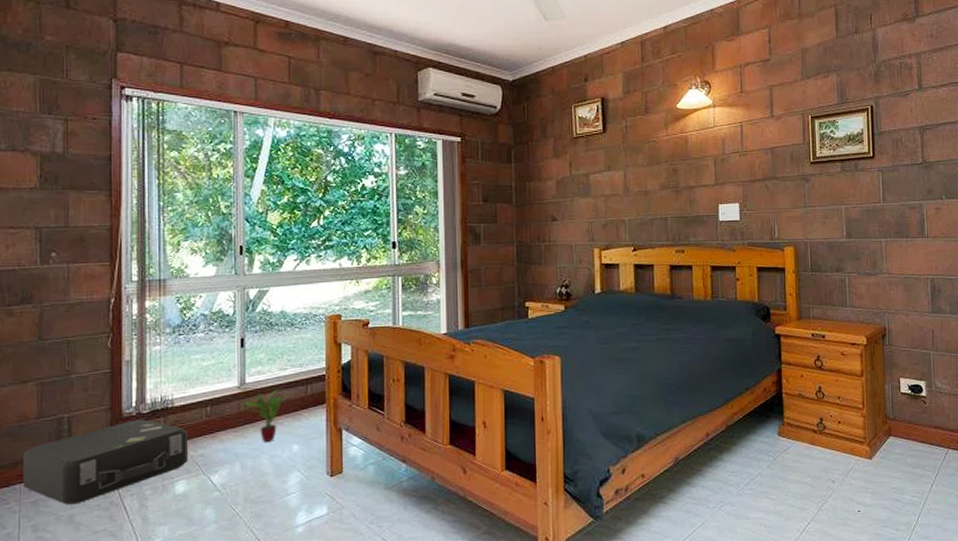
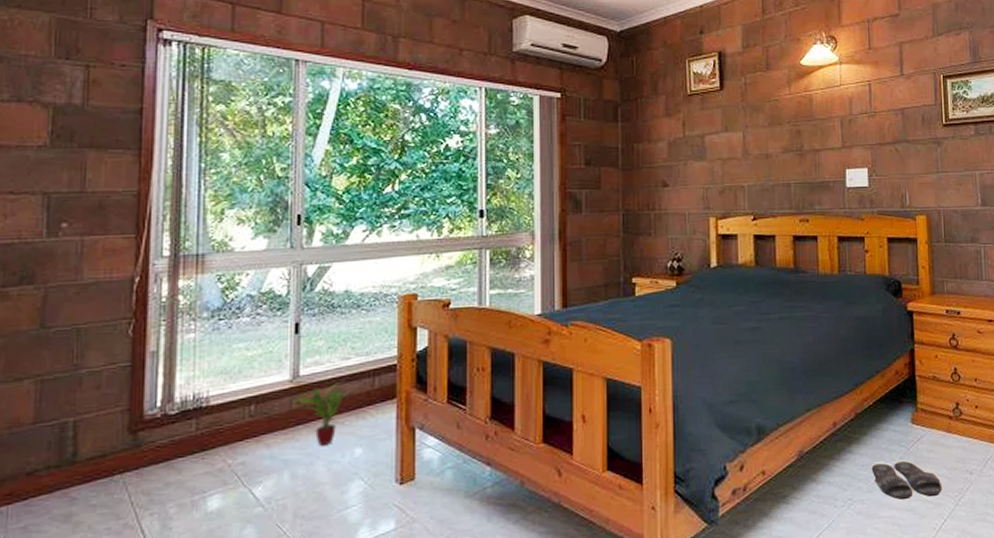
suitcase: present [23,419,188,505] -> none [11,421,225,530]
slippers: none [742,469,805,503] -> present [872,461,941,500]

